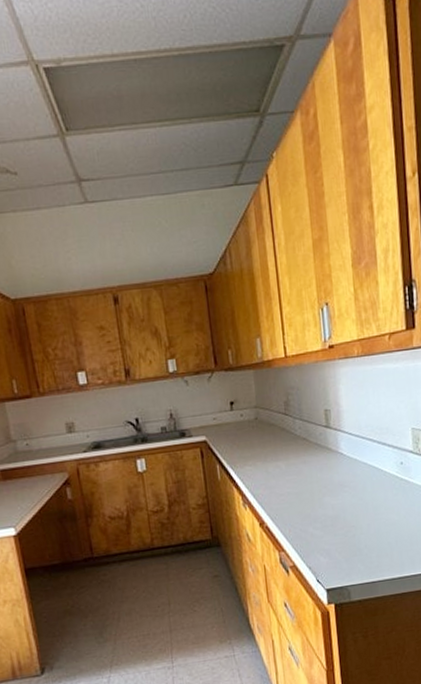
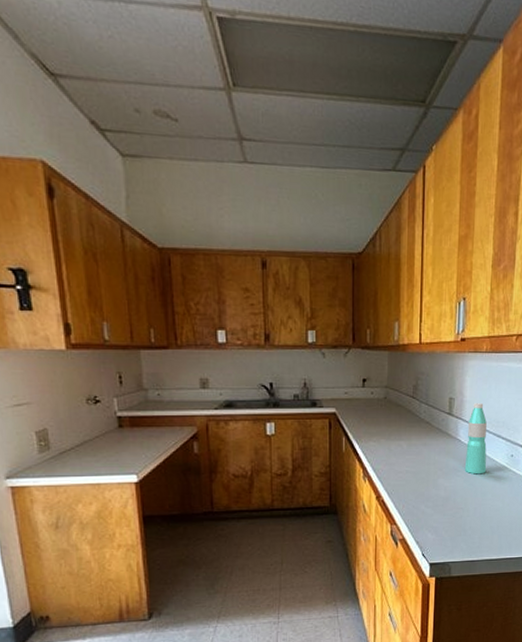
water bottle: none [348,411,376,488] -> present [464,403,487,475]

